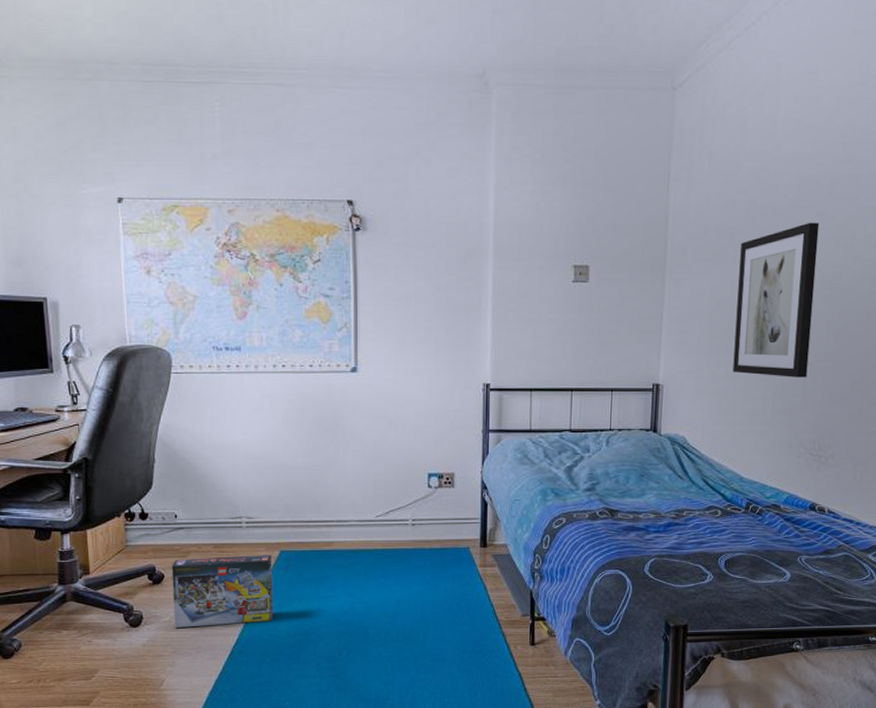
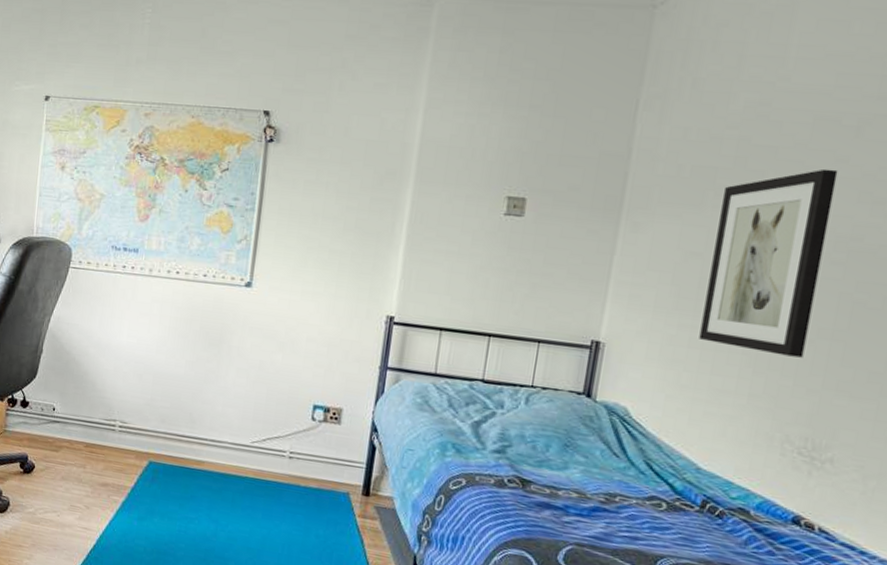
box: present [171,554,274,628] -> none [37,452,141,533]

